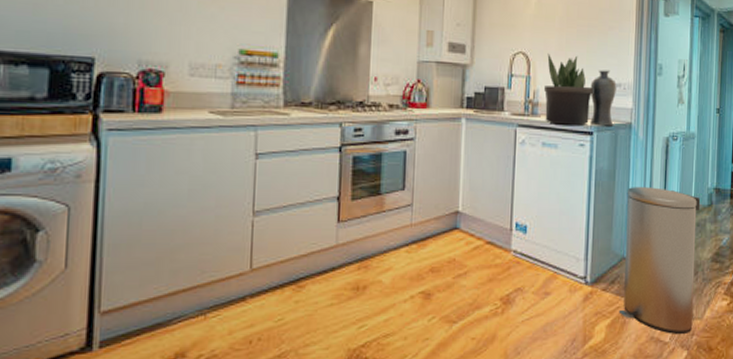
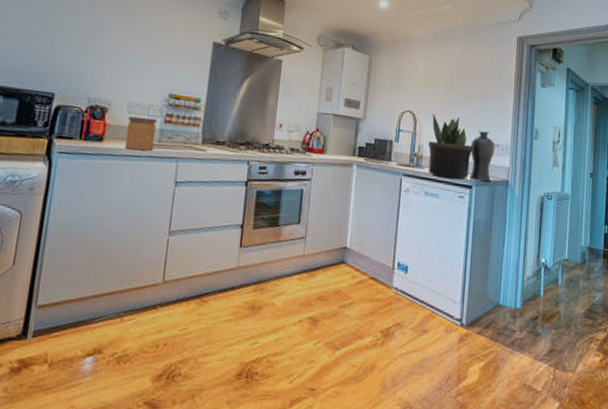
jar: none [189,79,226,122] -> present [124,116,157,152]
pedal bin: present [618,187,701,334] -> none [492,239,574,385]

